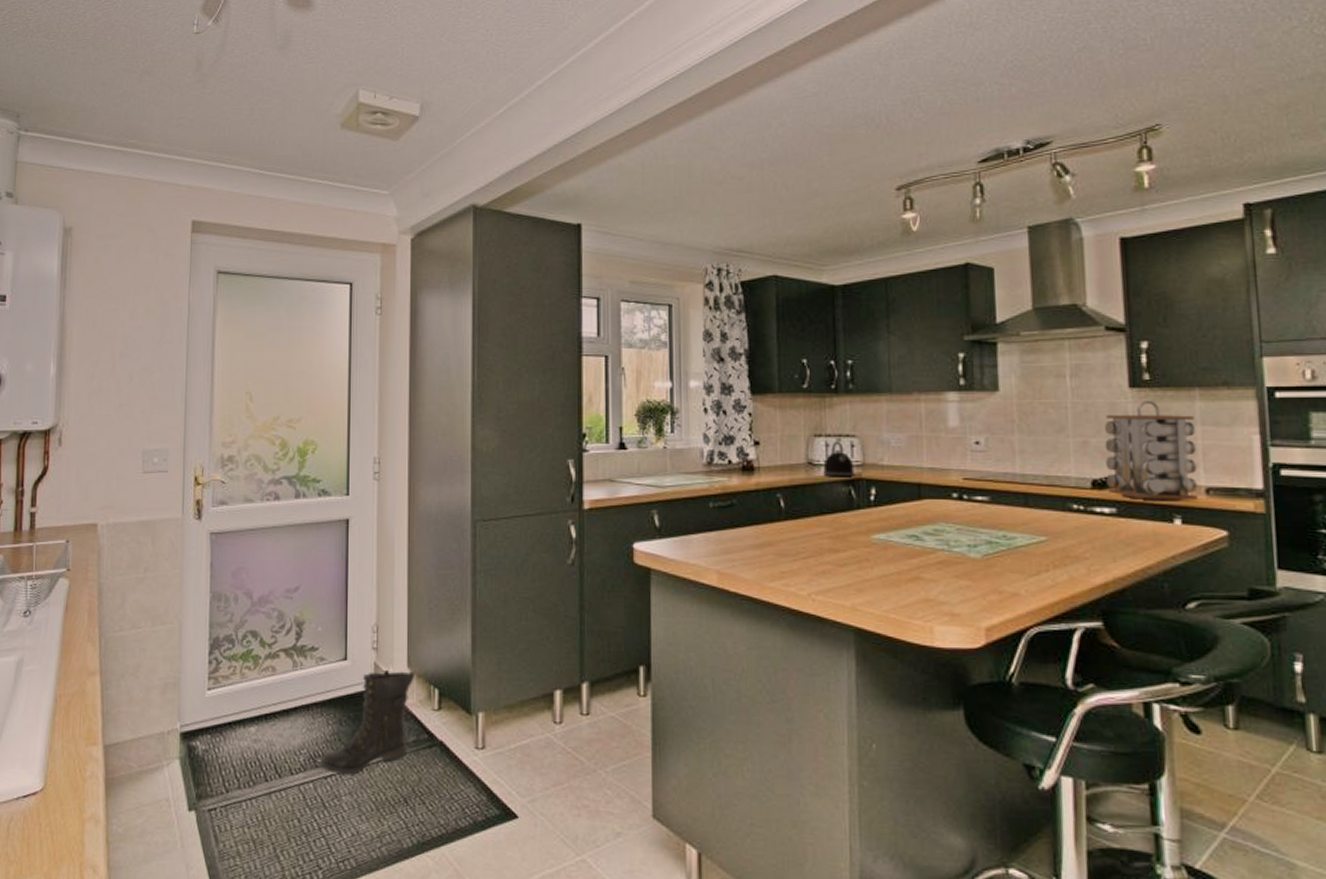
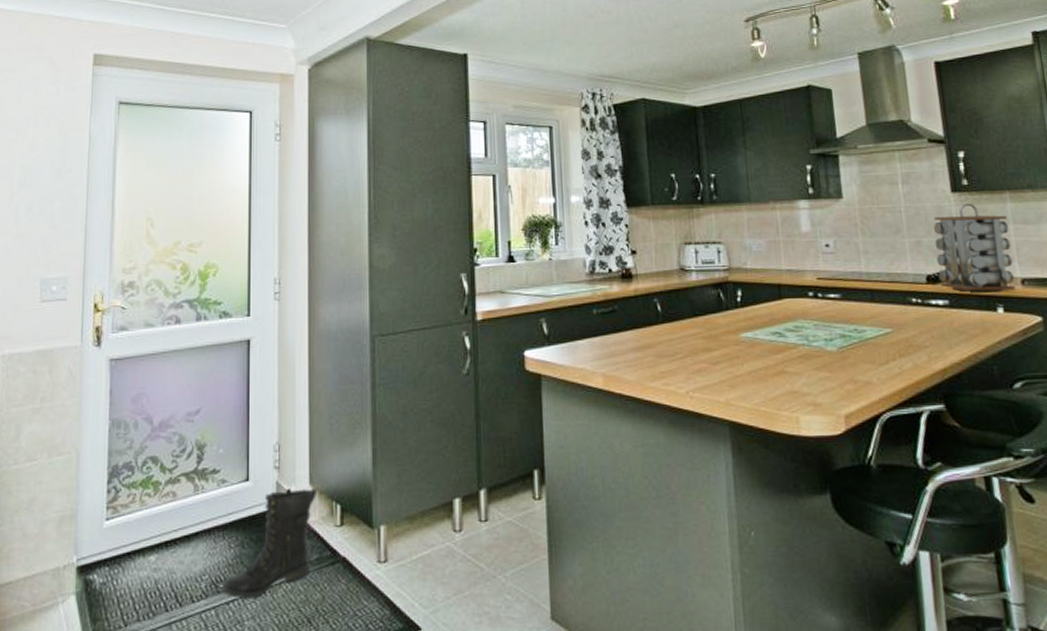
kettle: present [823,441,855,477] -> none [694,248,722,282]

